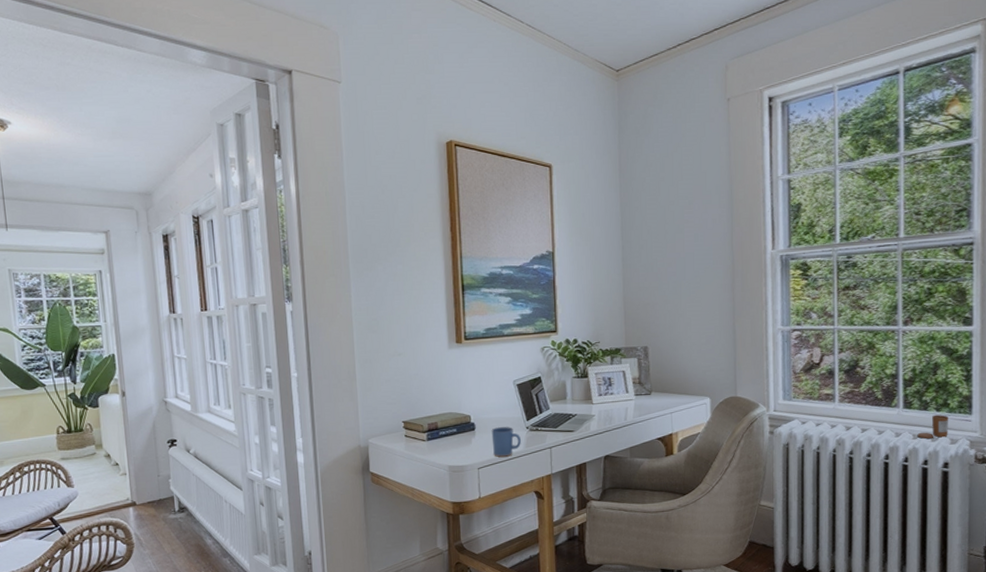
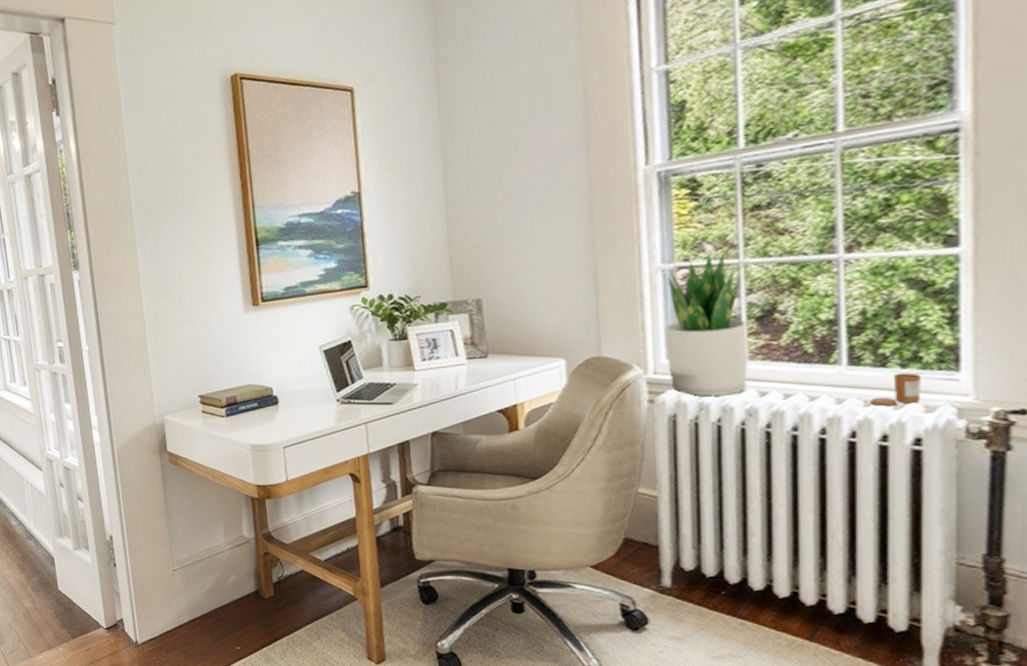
mug: present [491,427,521,457] -> none [296,399,331,434]
planter: none [783,321,838,430] -> present [665,254,748,397]

